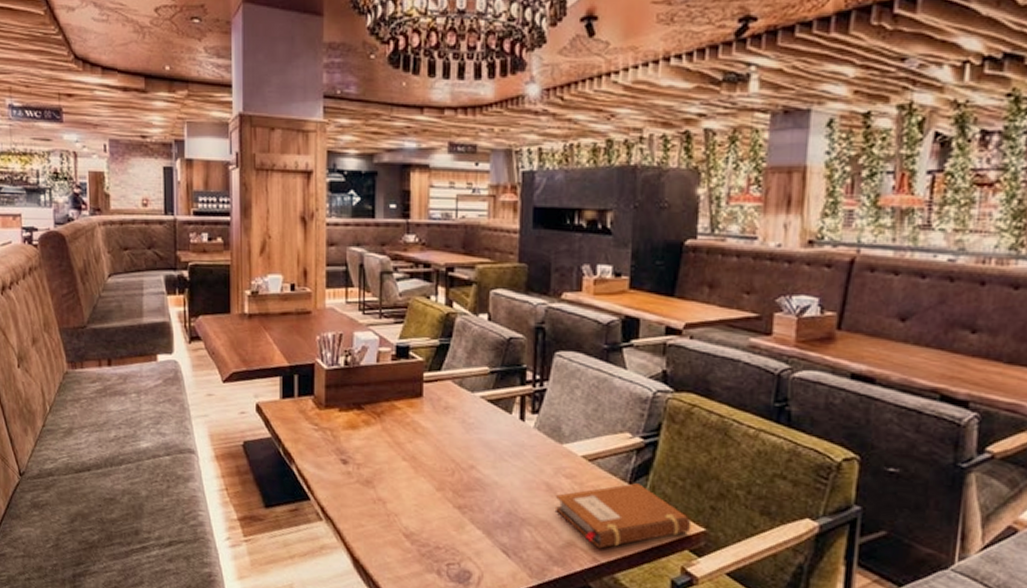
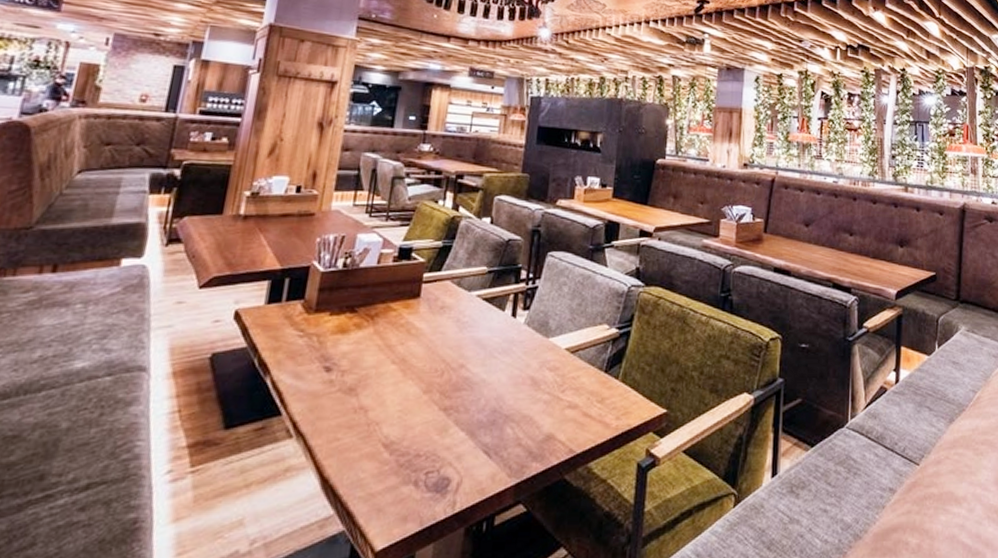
notebook: present [554,483,692,549] -> none [537,372,656,439]

